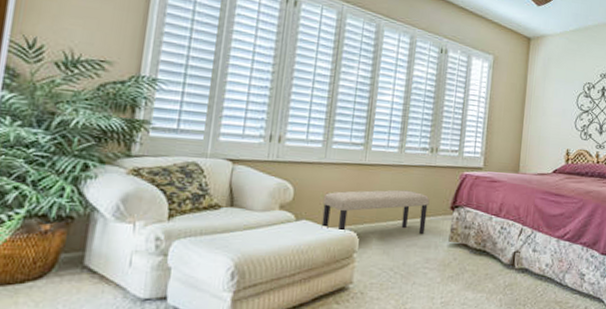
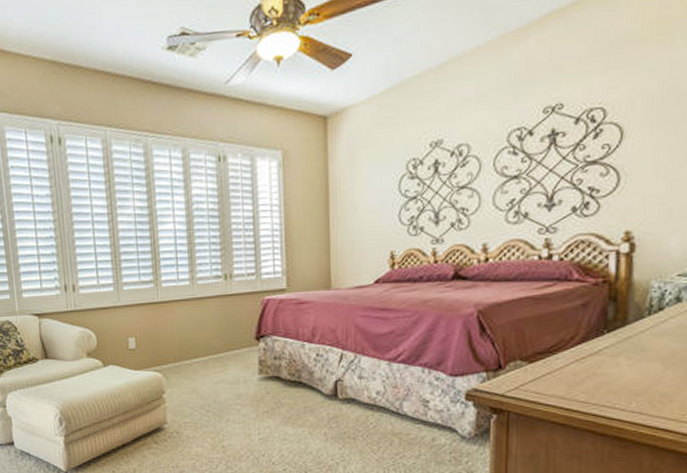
bench: present [321,190,430,235] -> none [124,324,232,374]

